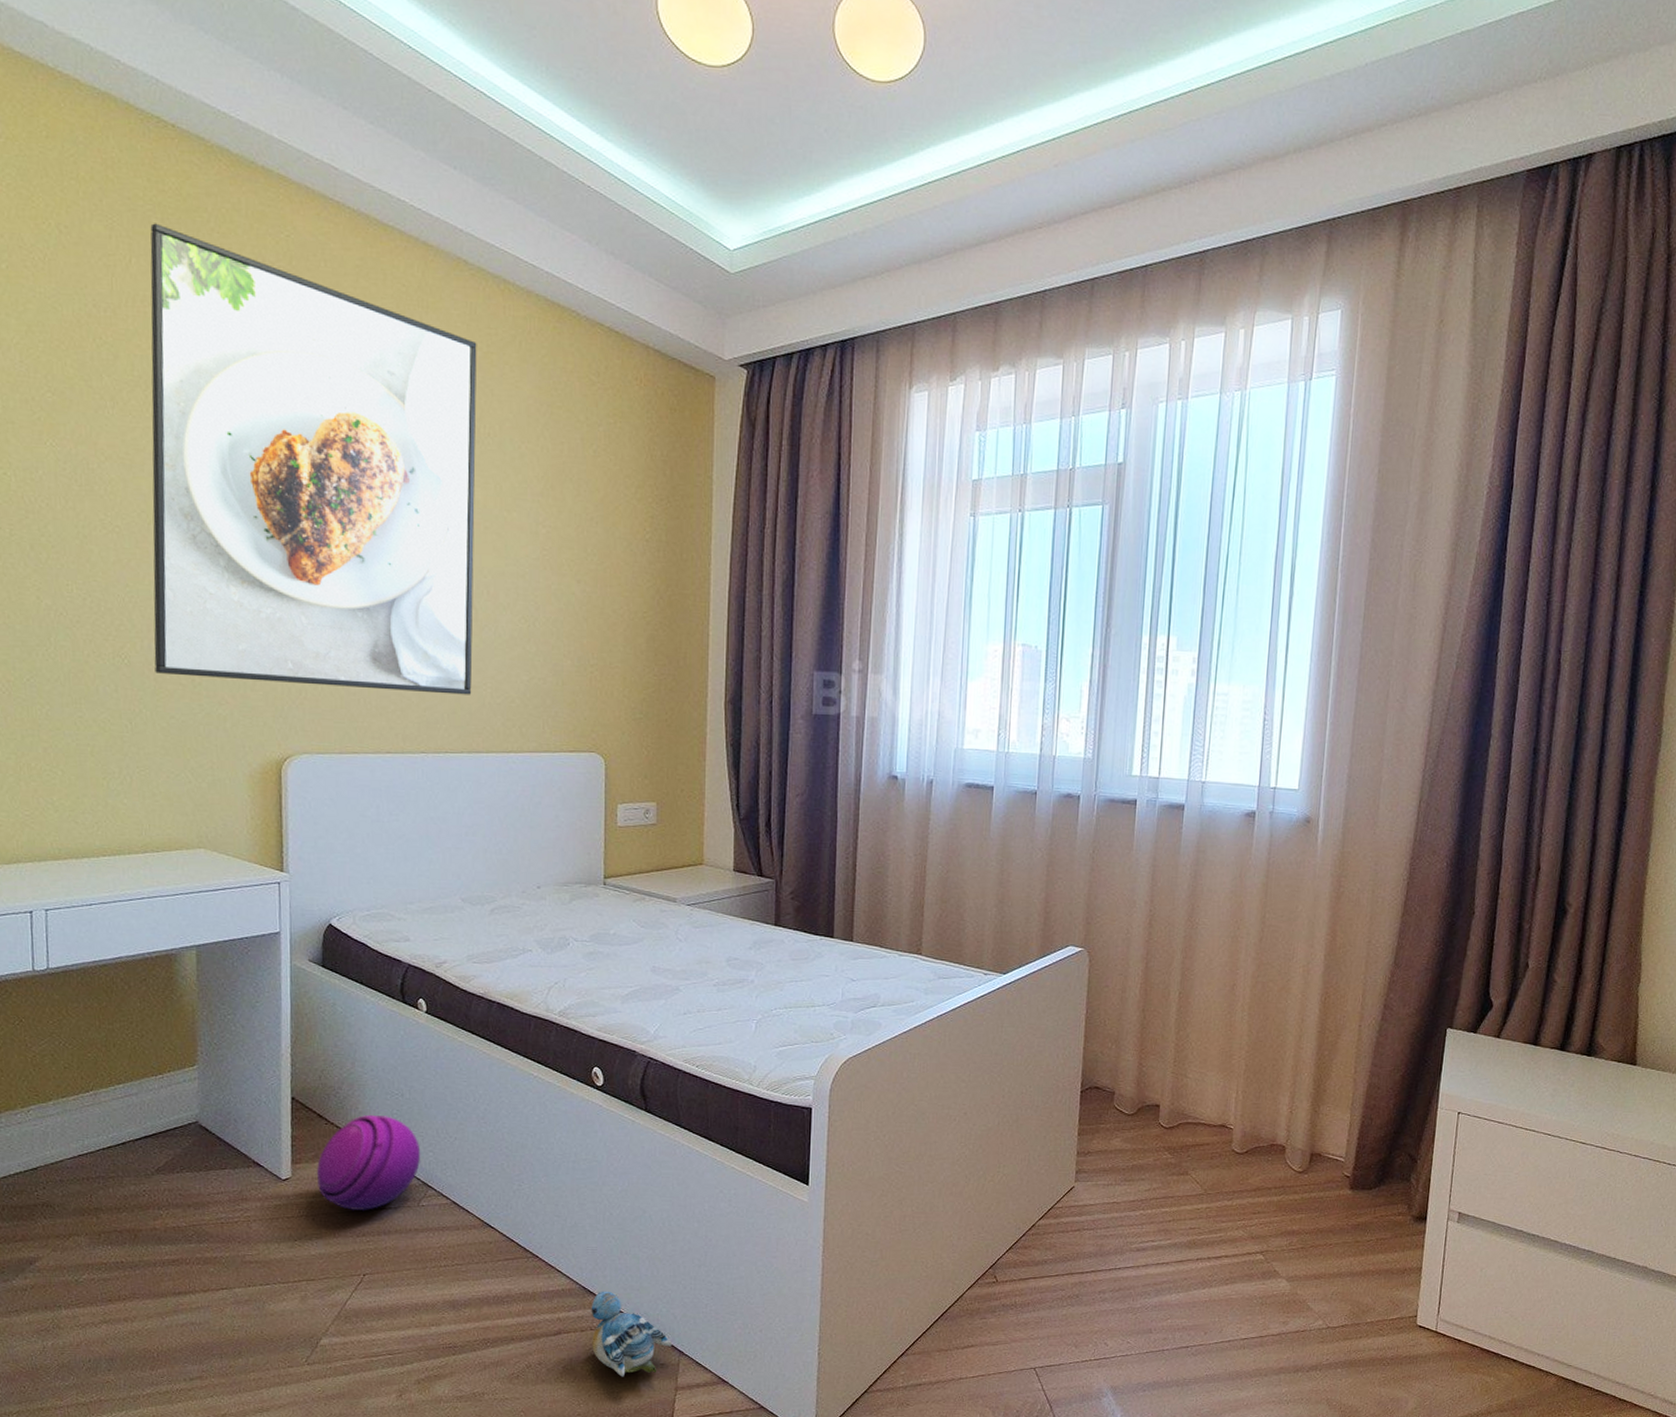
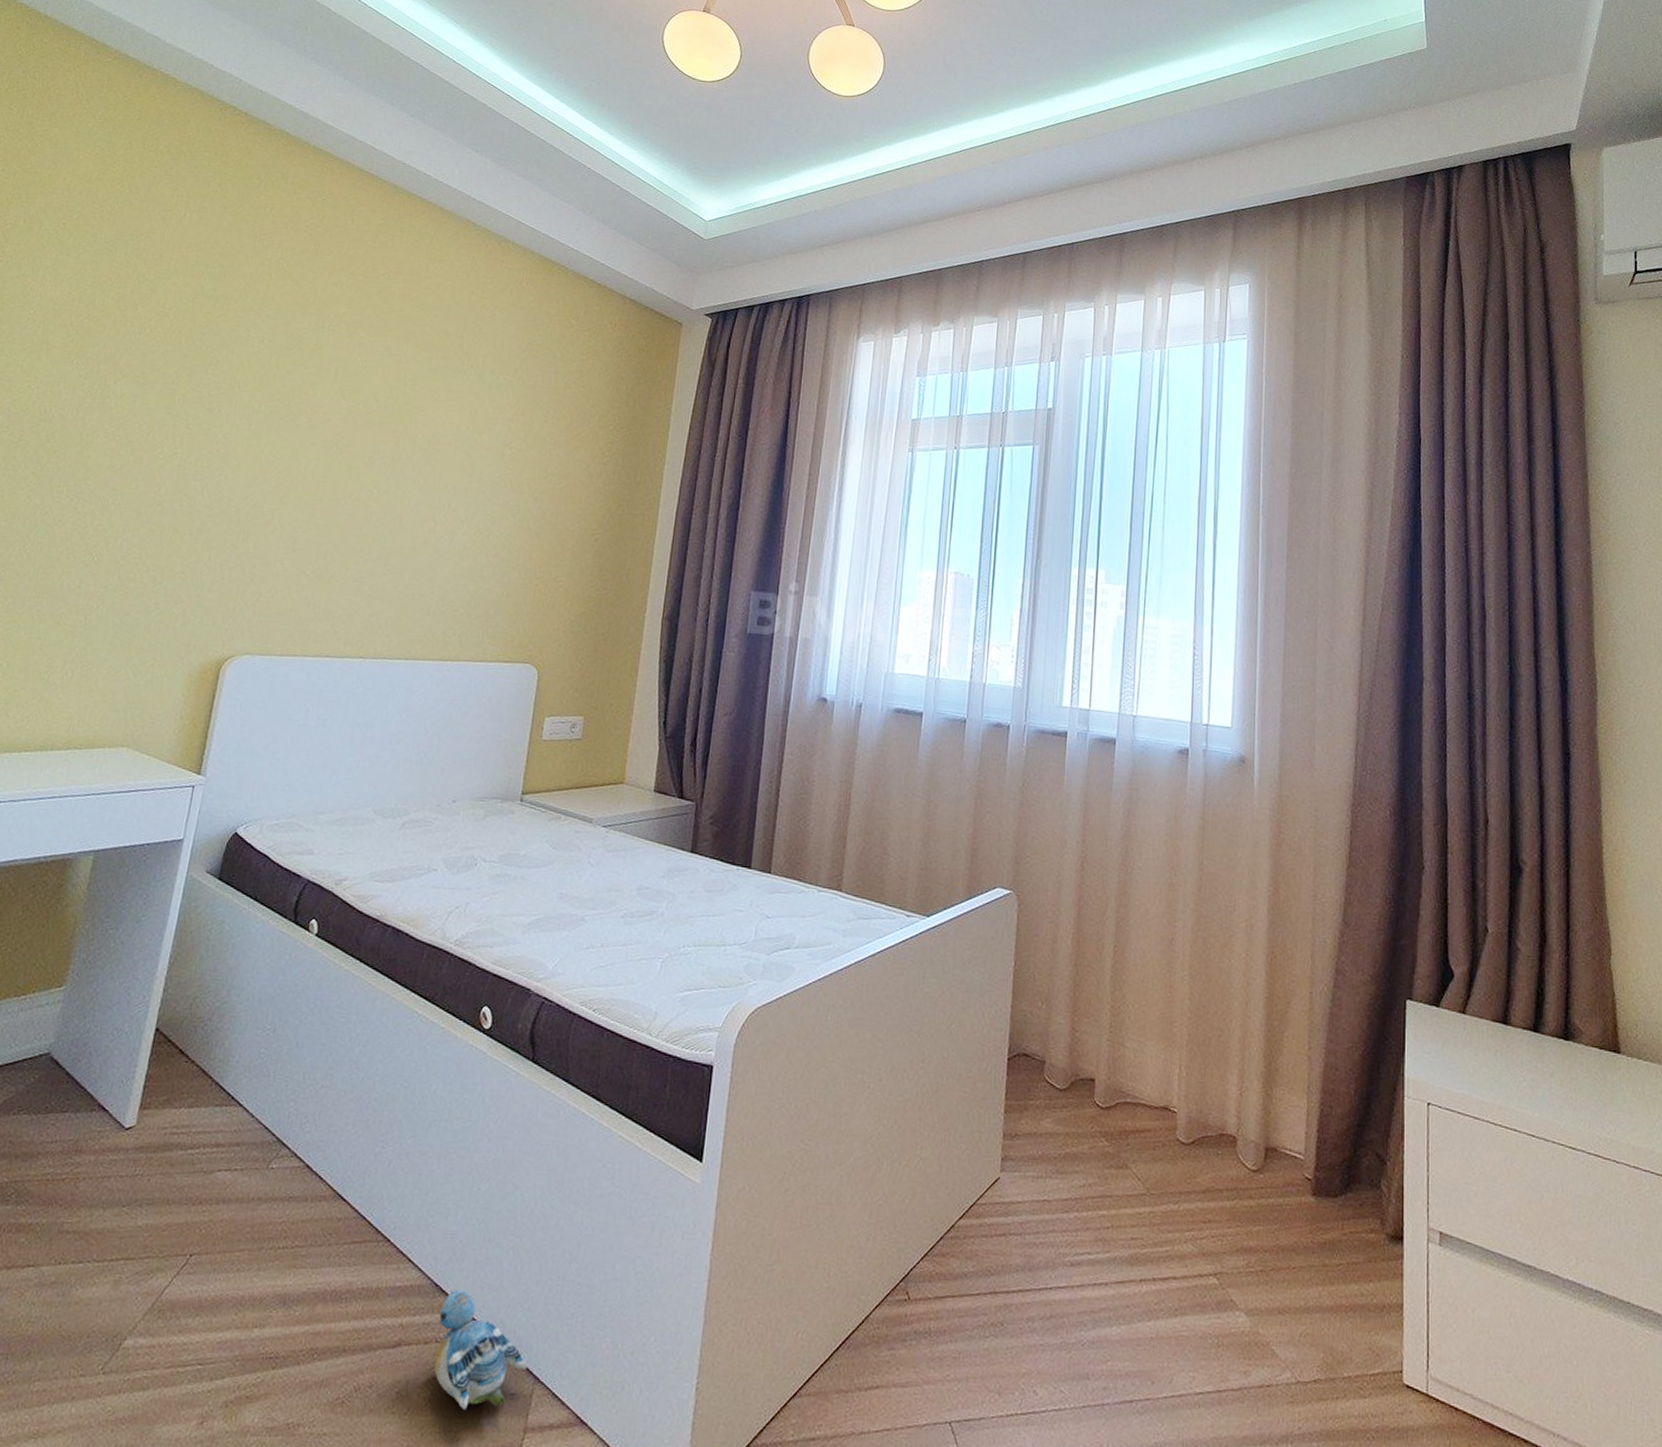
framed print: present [150,223,477,695] -> none [120,187,474,603]
ball: present [317,1114,421,1210] -> none [162,1052,282,1171]

